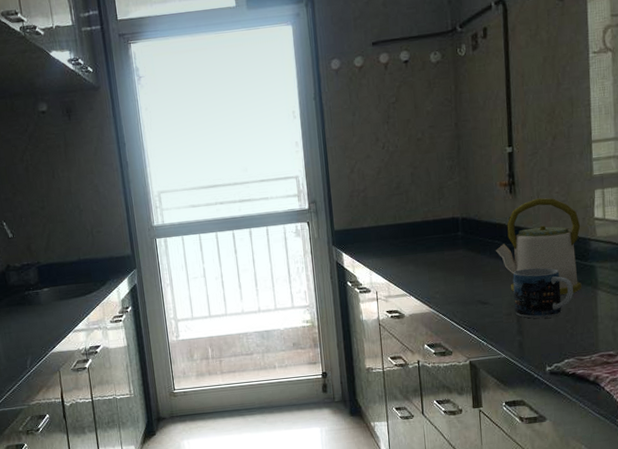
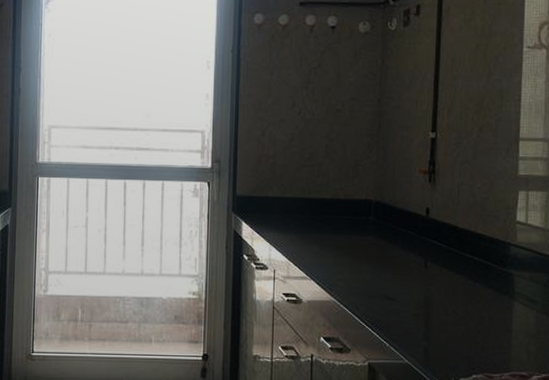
kettle: present [496,198,582,295] -> none [409,191,501,301]
mug: present [513,267,573,319] -> none [423,266,488,325]

